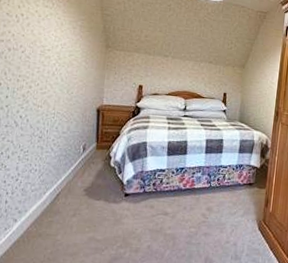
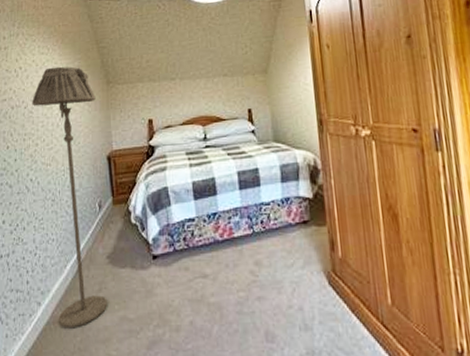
floor lamp: none [30,21,94,243] -> present [32,66,107,329]

